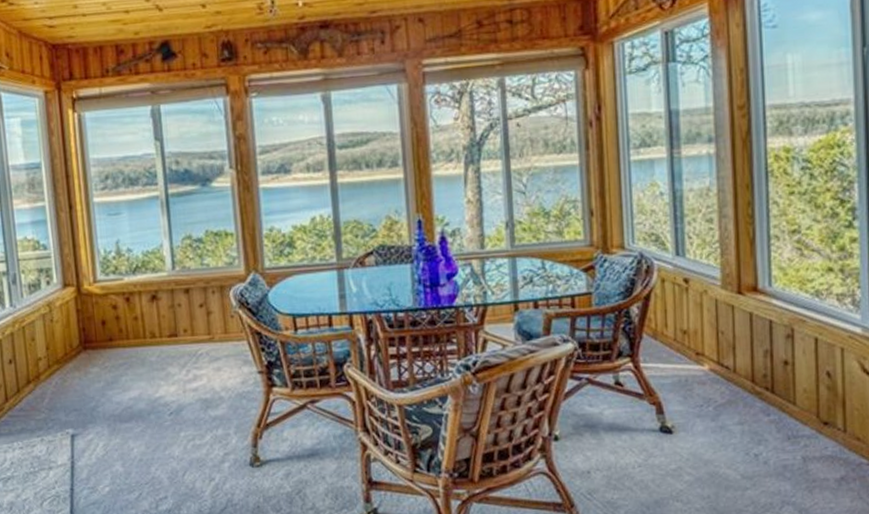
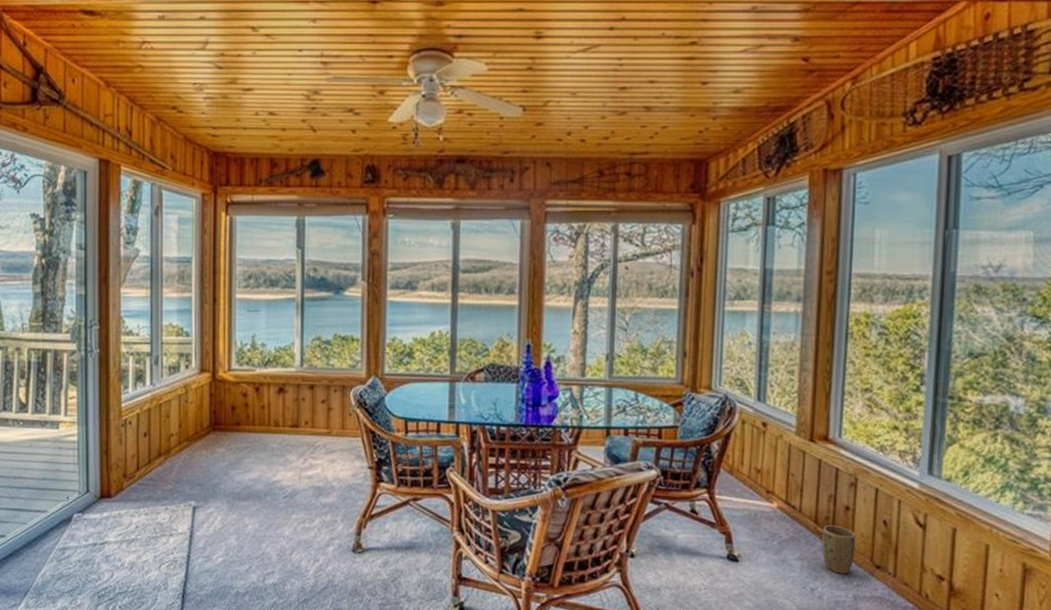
plant pot: none [761,383,800,435] -> present [821,525,856,574]

